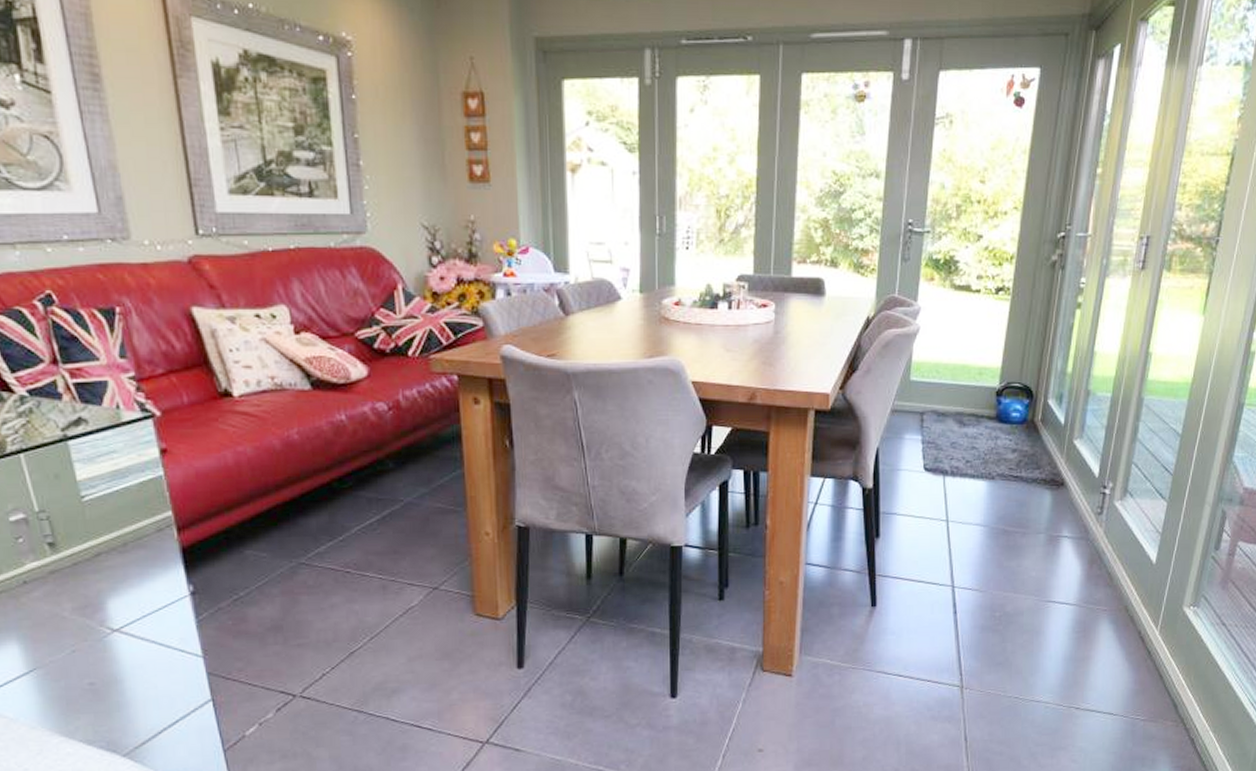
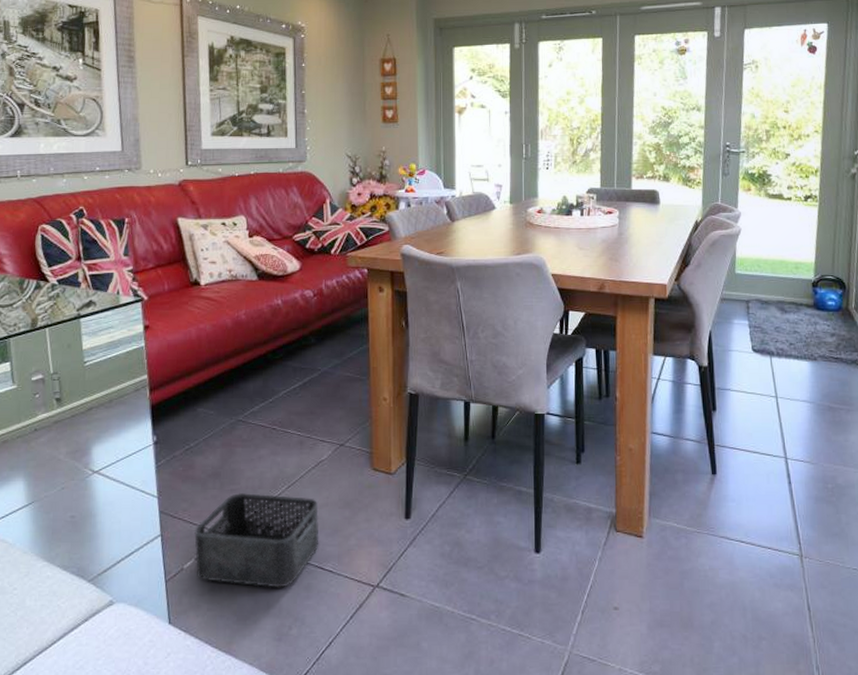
storage bin: none [255,647,414,751] -> present [194,492,320,588]

